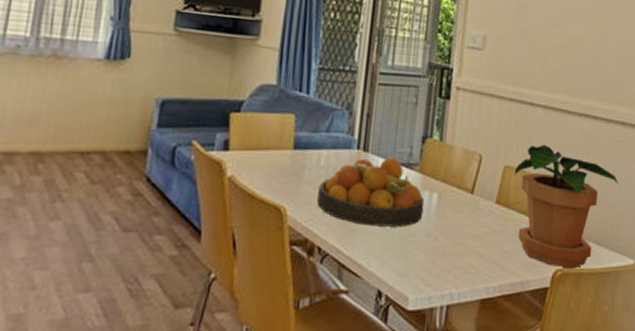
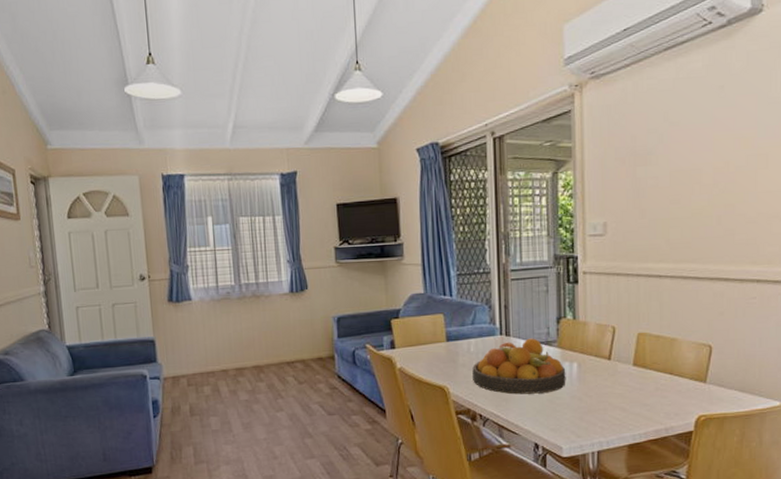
potted plant: present [514,144,619,269] -> none [648,310,758,414]

